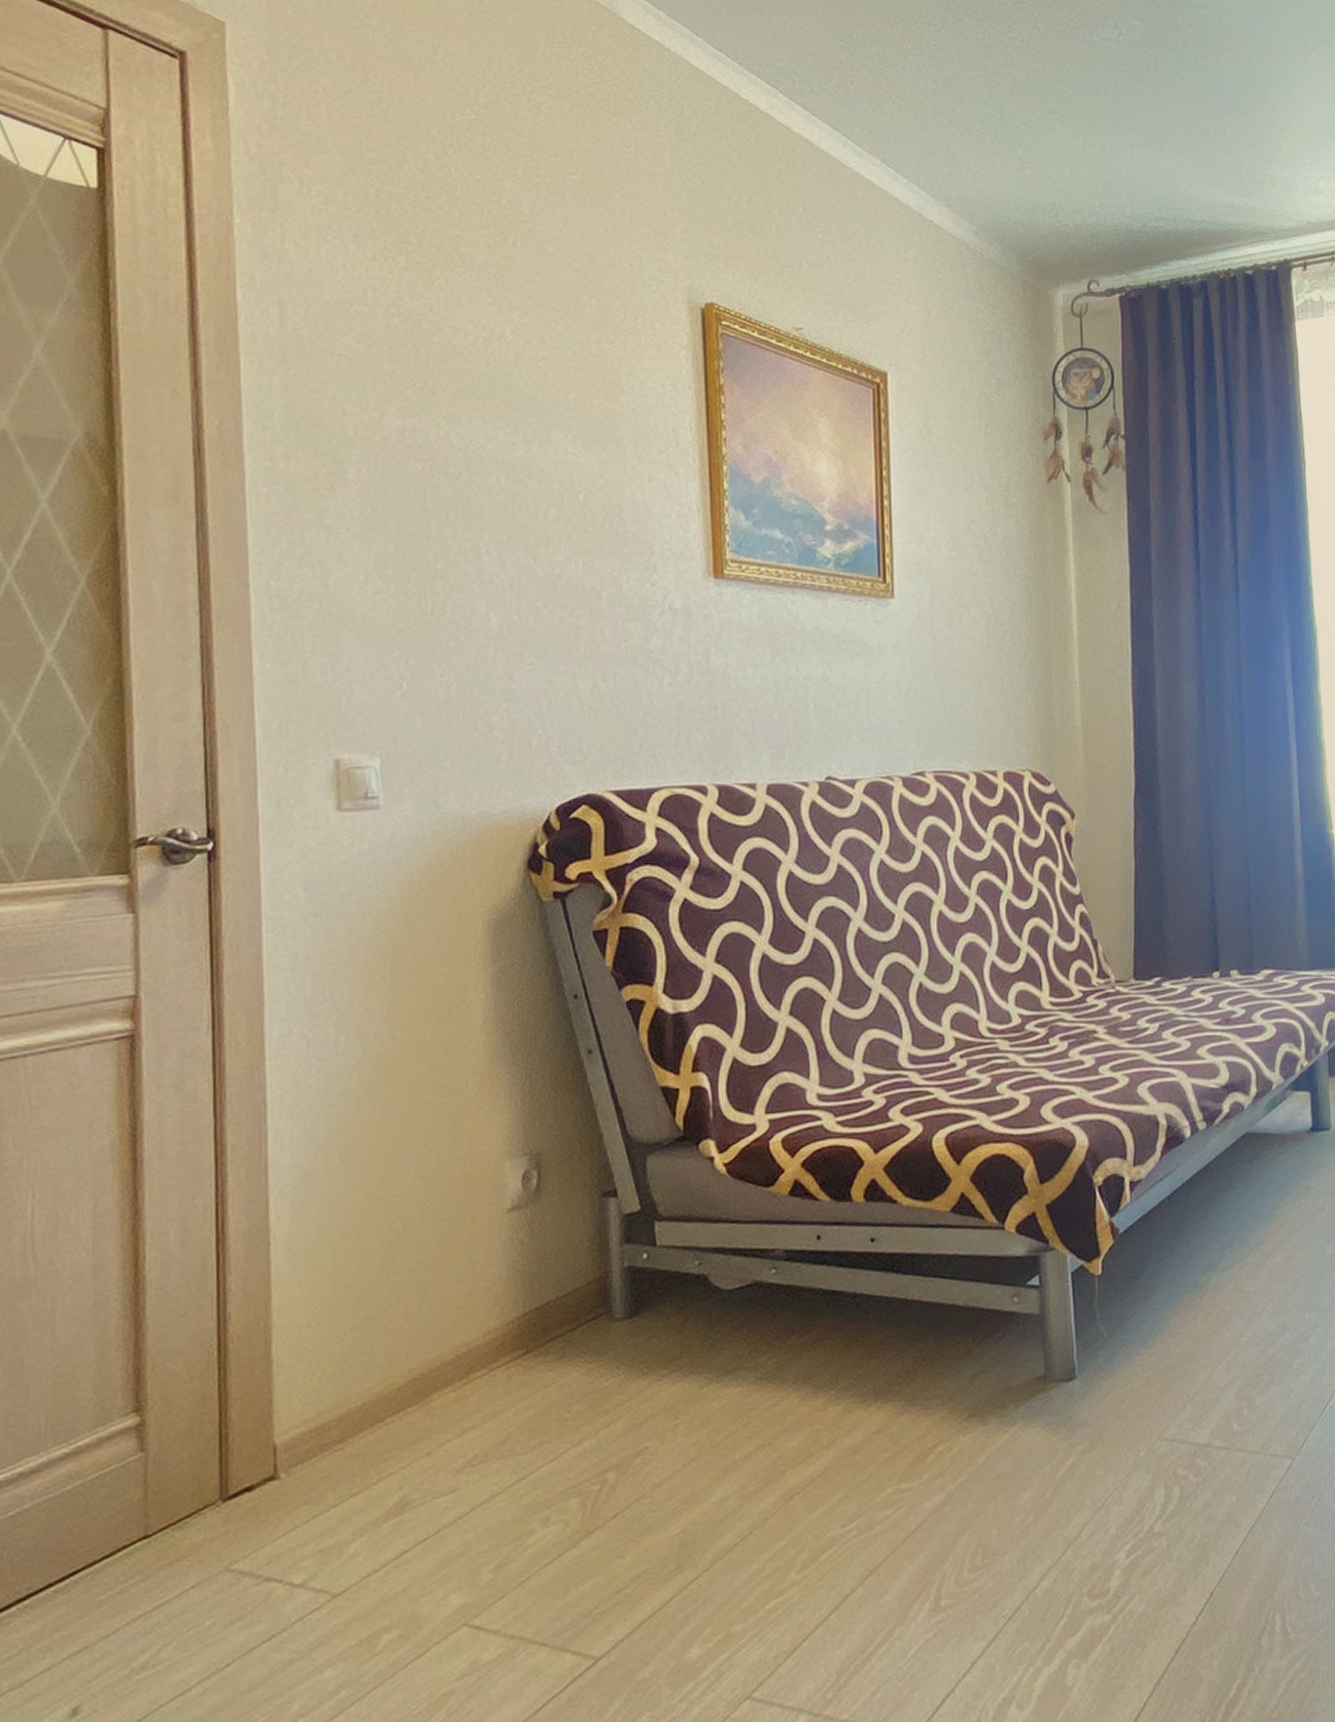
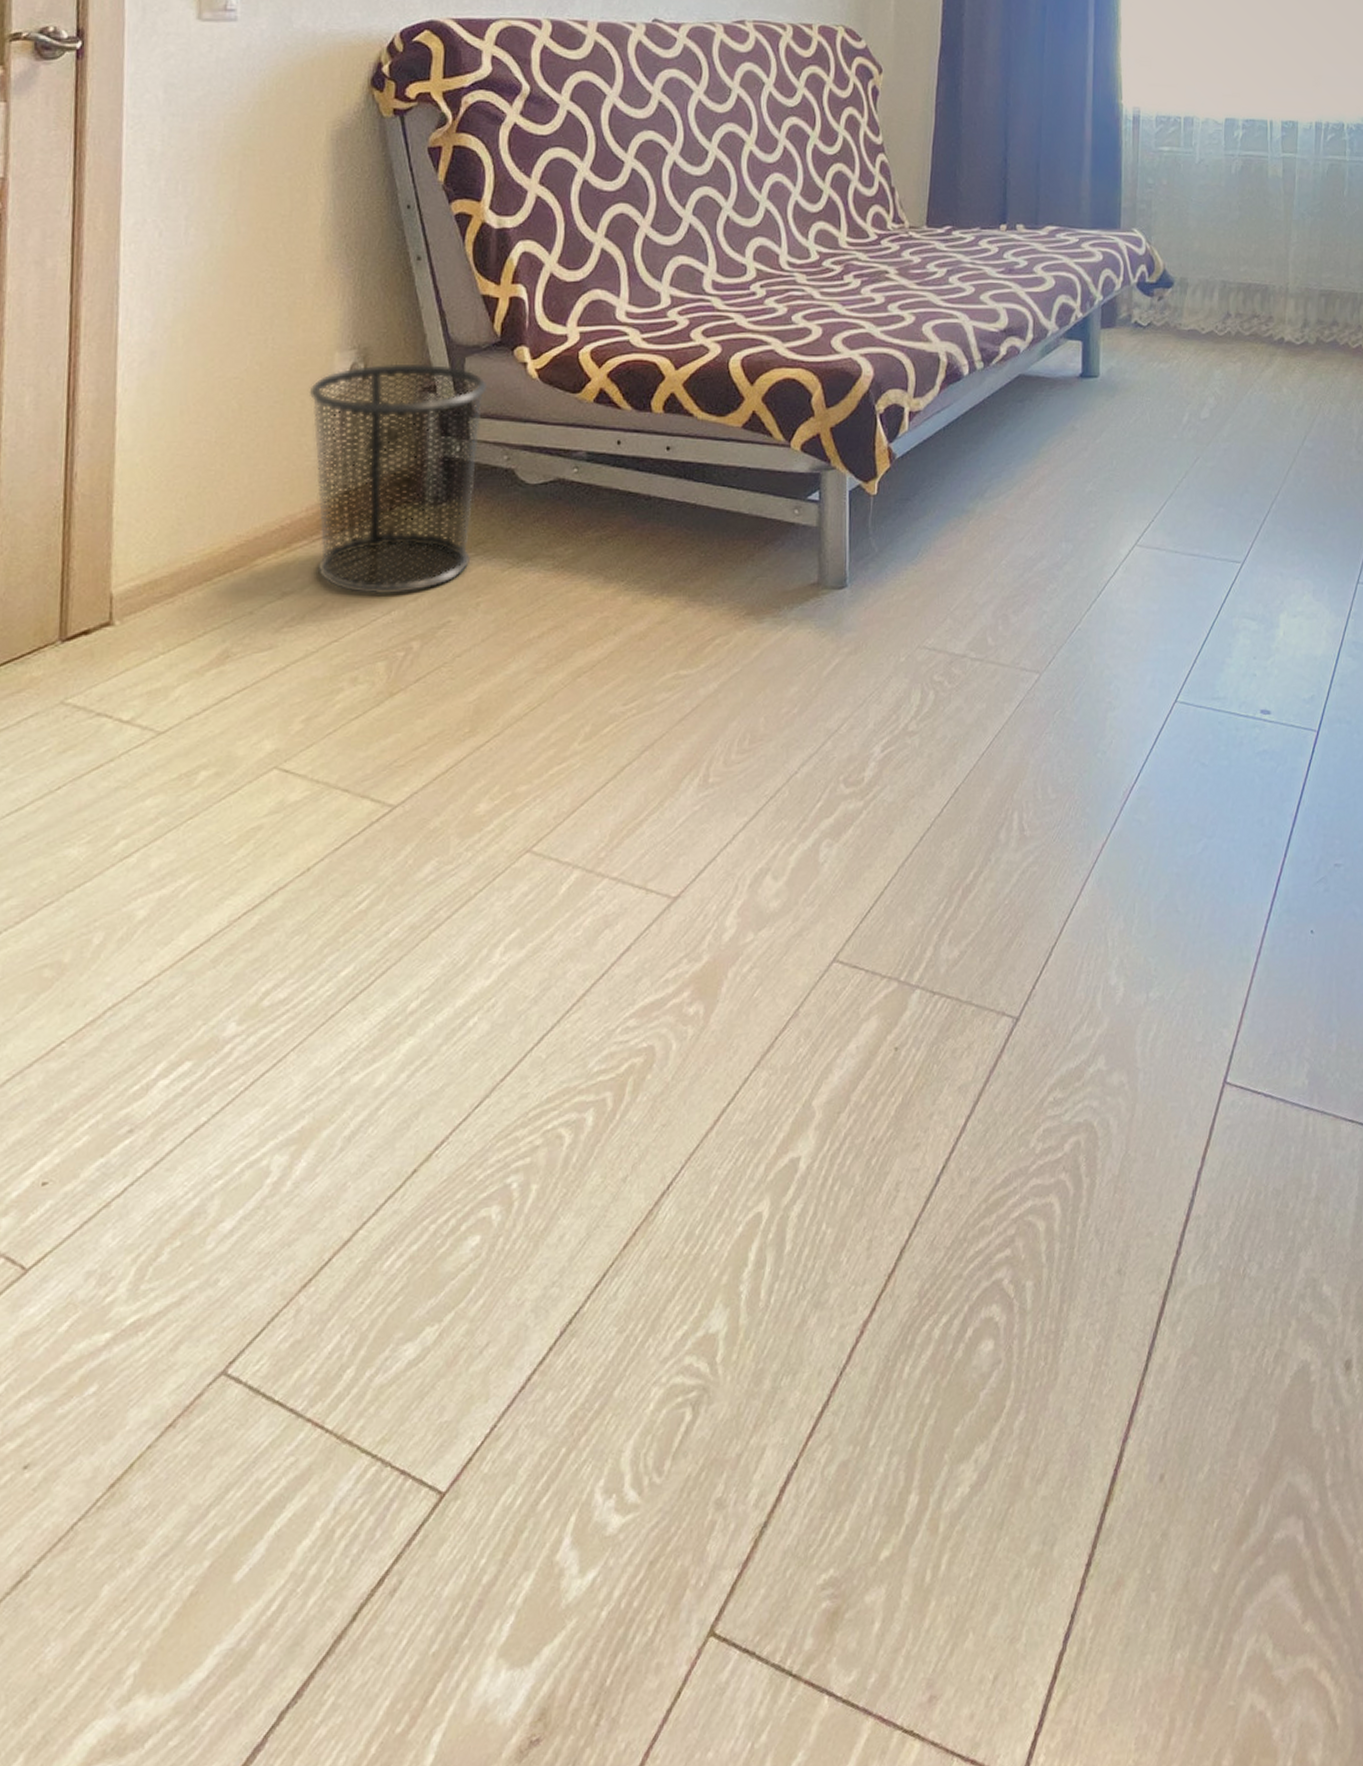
waste bin: none [479,1165,673,1424] -> present [308,363,488,595]

